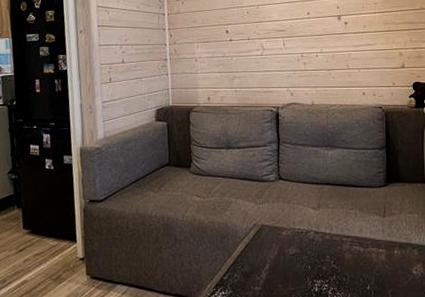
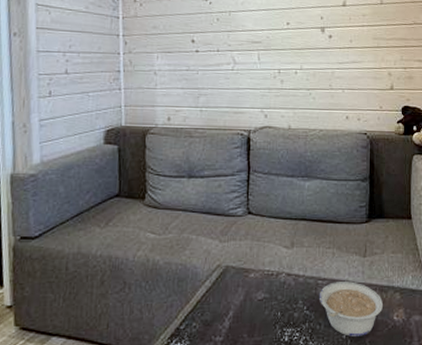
legume: none [344,239,403,288] -> present [319,281,384,337]

